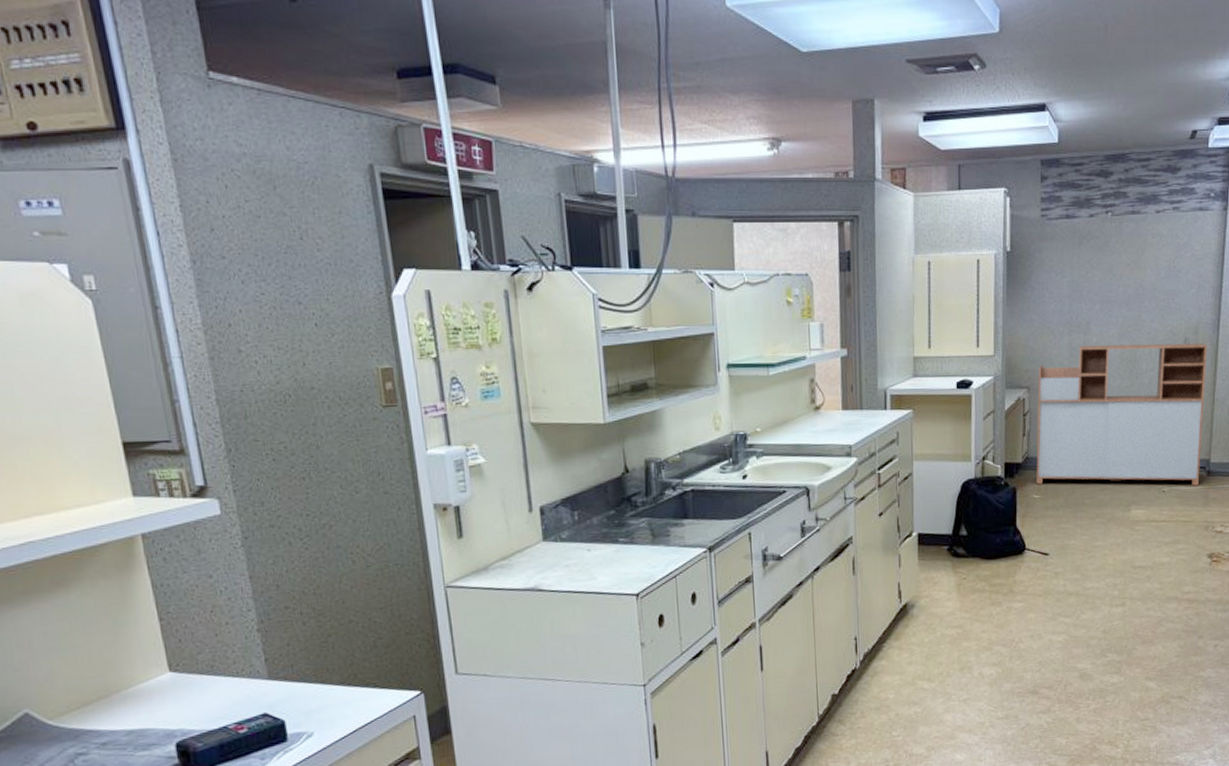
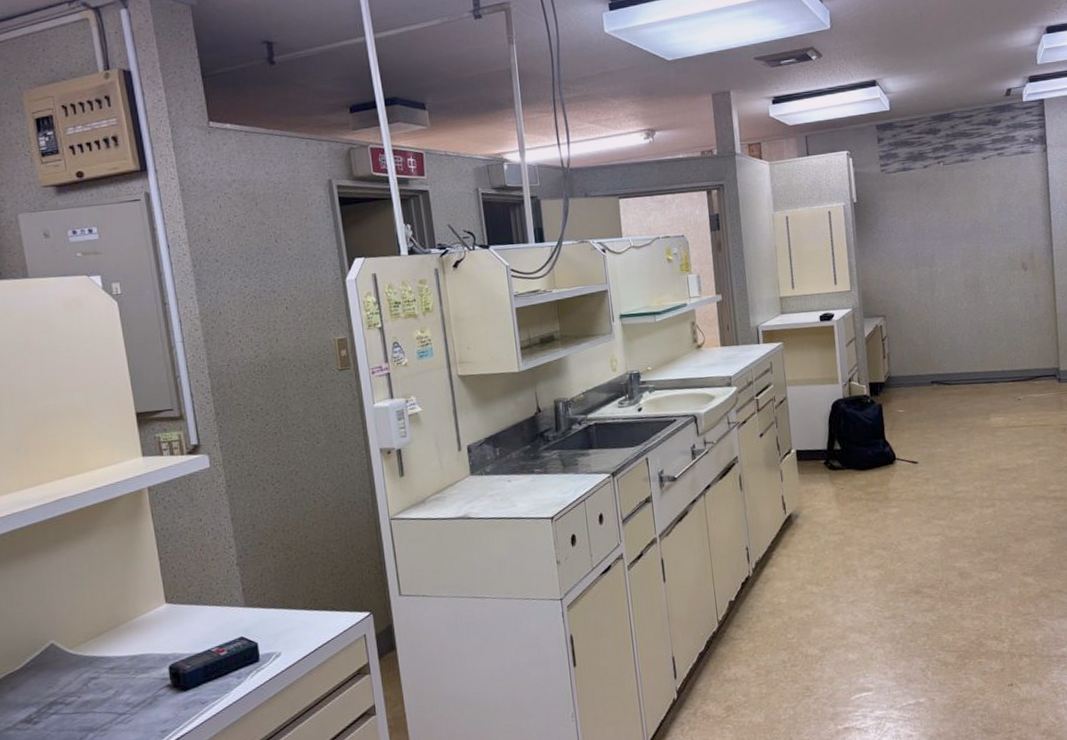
storage cabinet: present [1036,343,1207,486] -> none [891,265,1052,400]

